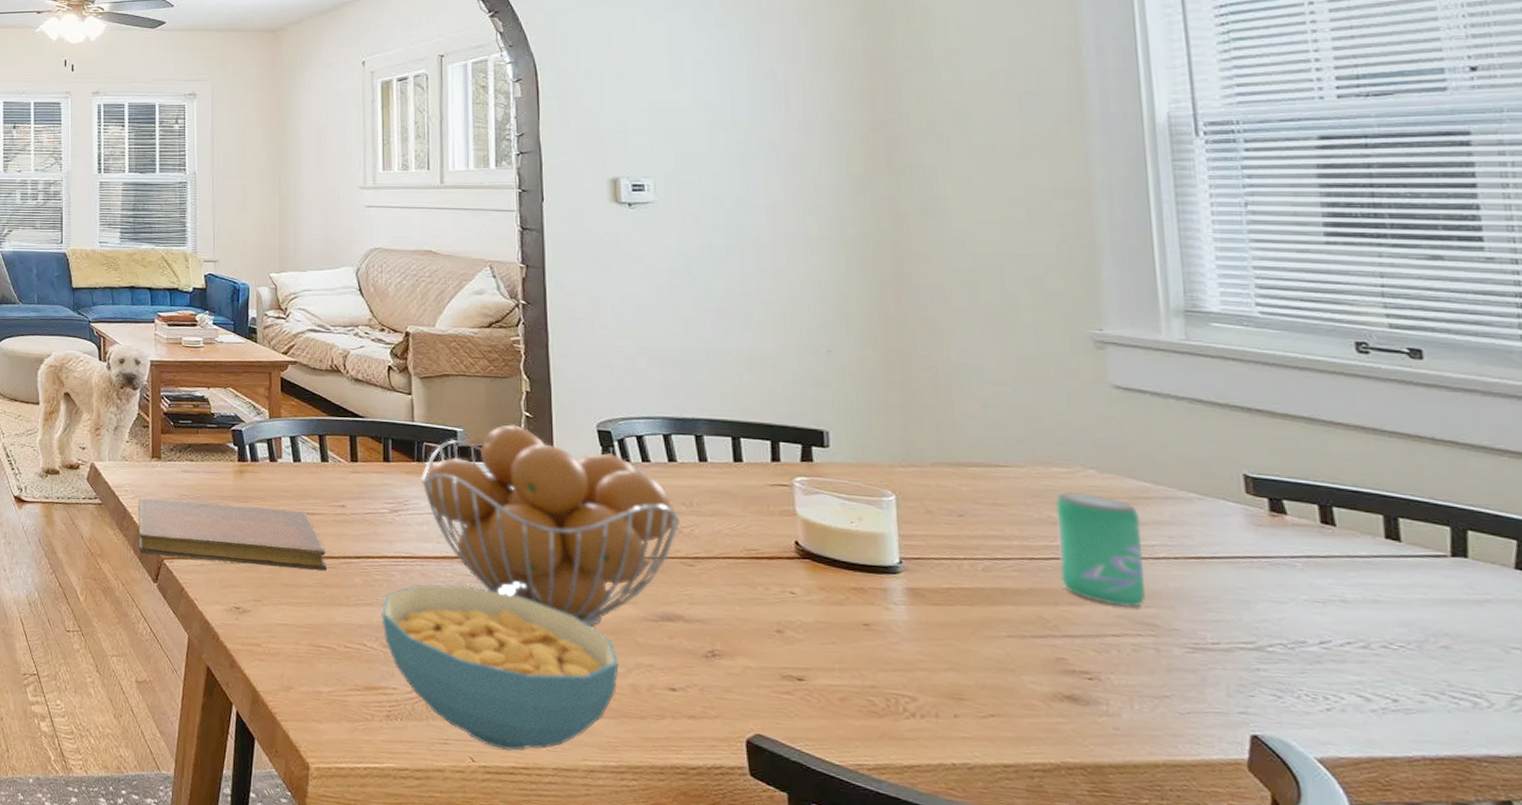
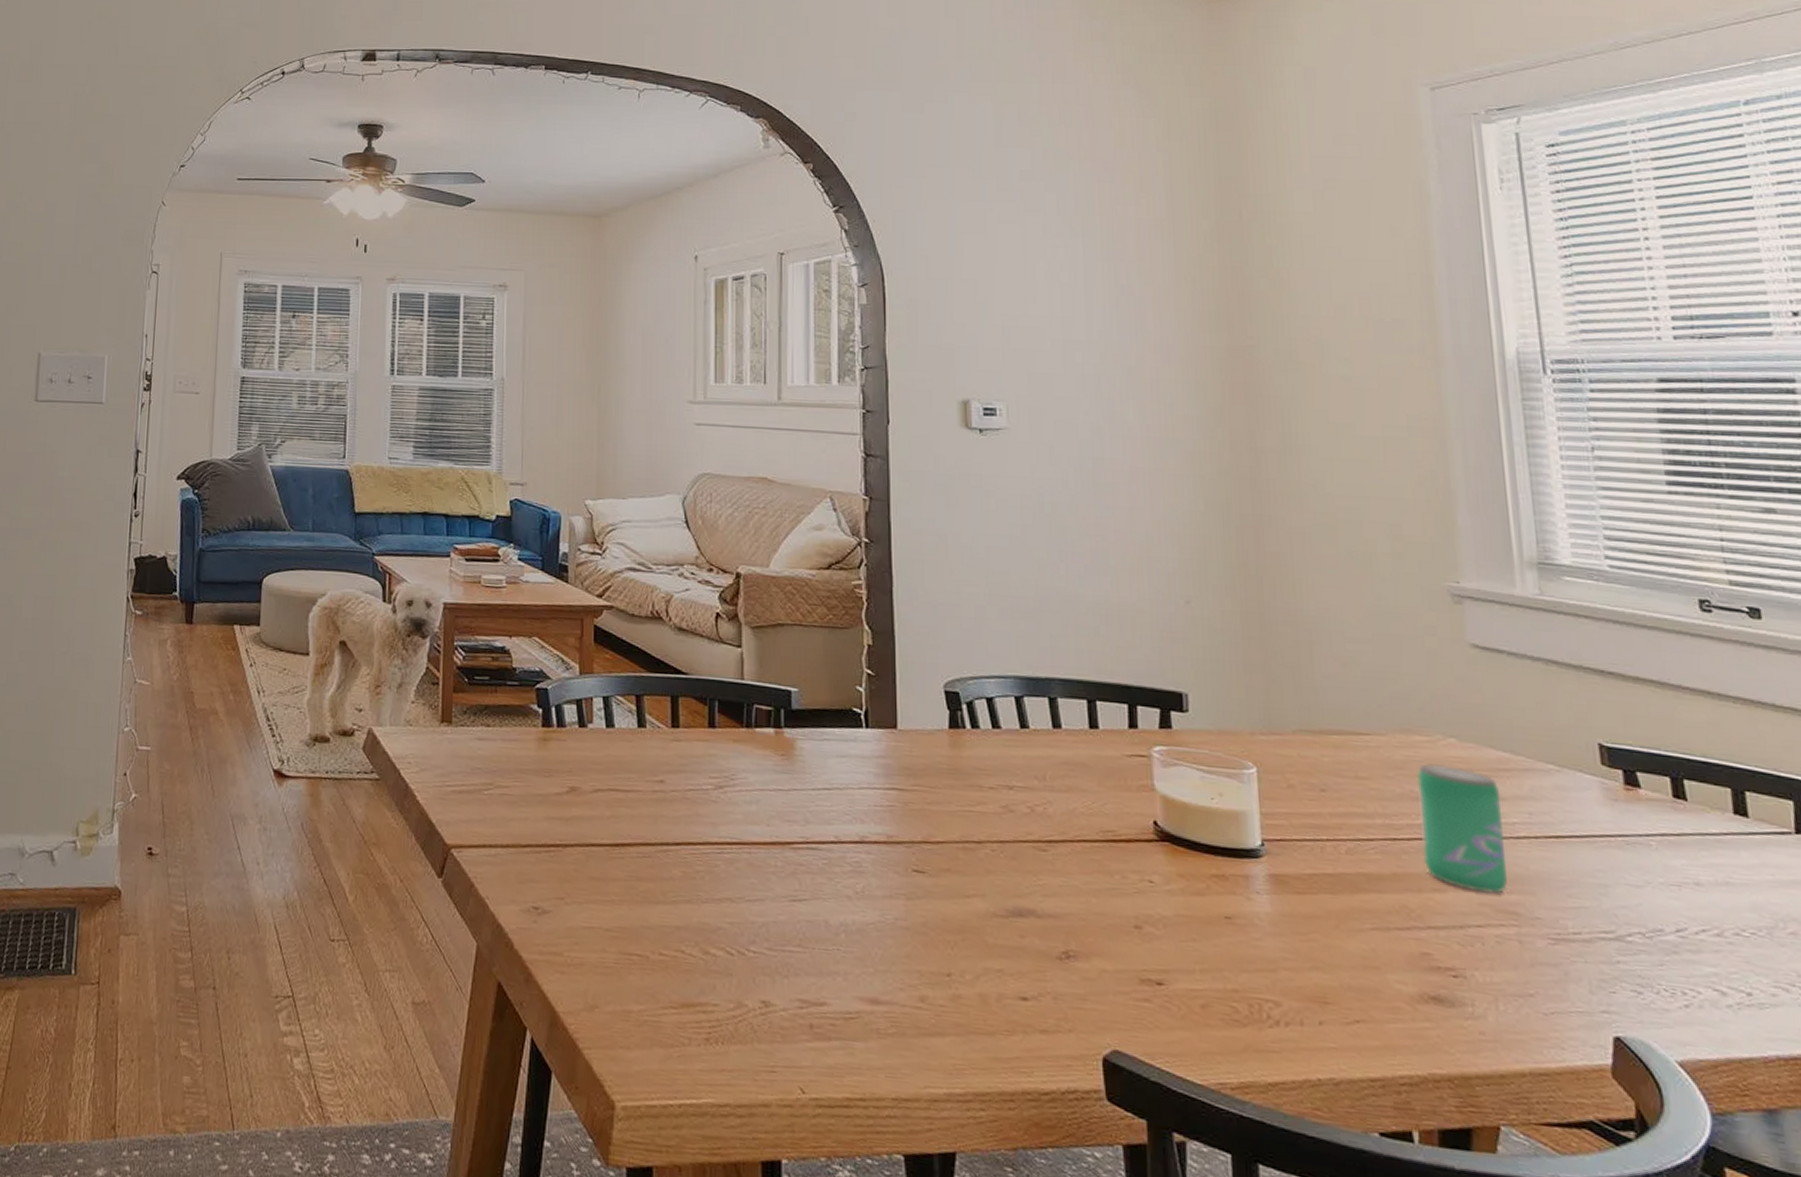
notebook: present [138,498,327,572] -> none [421,772,641,862]
cereal bowl: present [381,583,619,751] -> none [702,875,966,1079]
fruit basket: present [420,425,680,627] -> none [749,684,1032,925]

